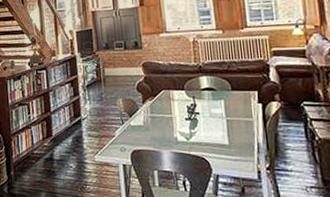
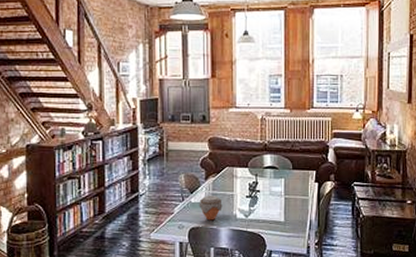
jar: none [138,119,163,143] -> present [199,196,223,221]

